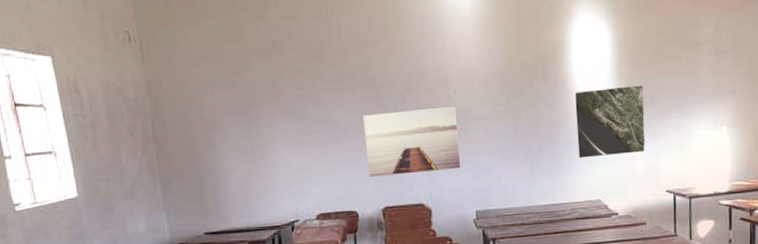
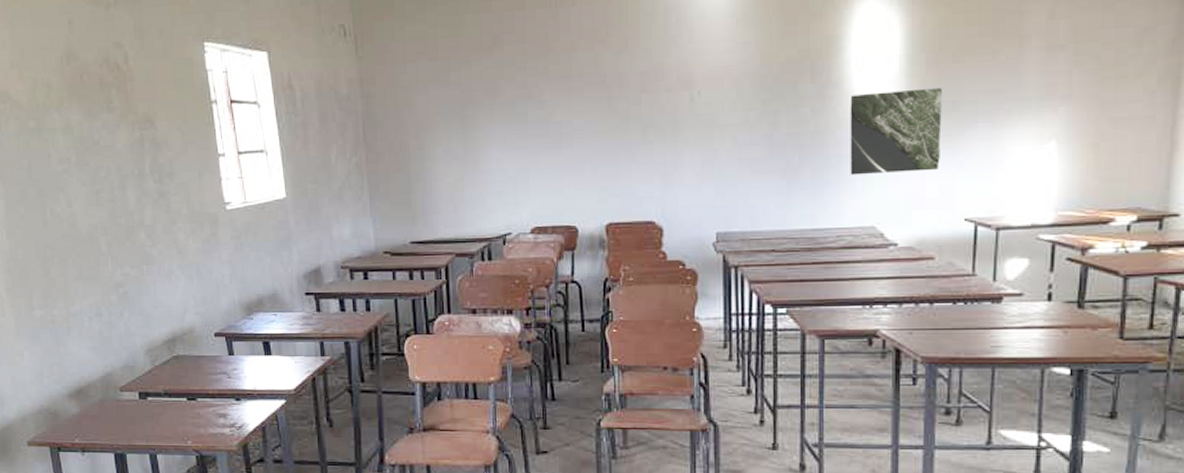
wall art: present [363,106,461,177] -> none [590,109,702,188]

